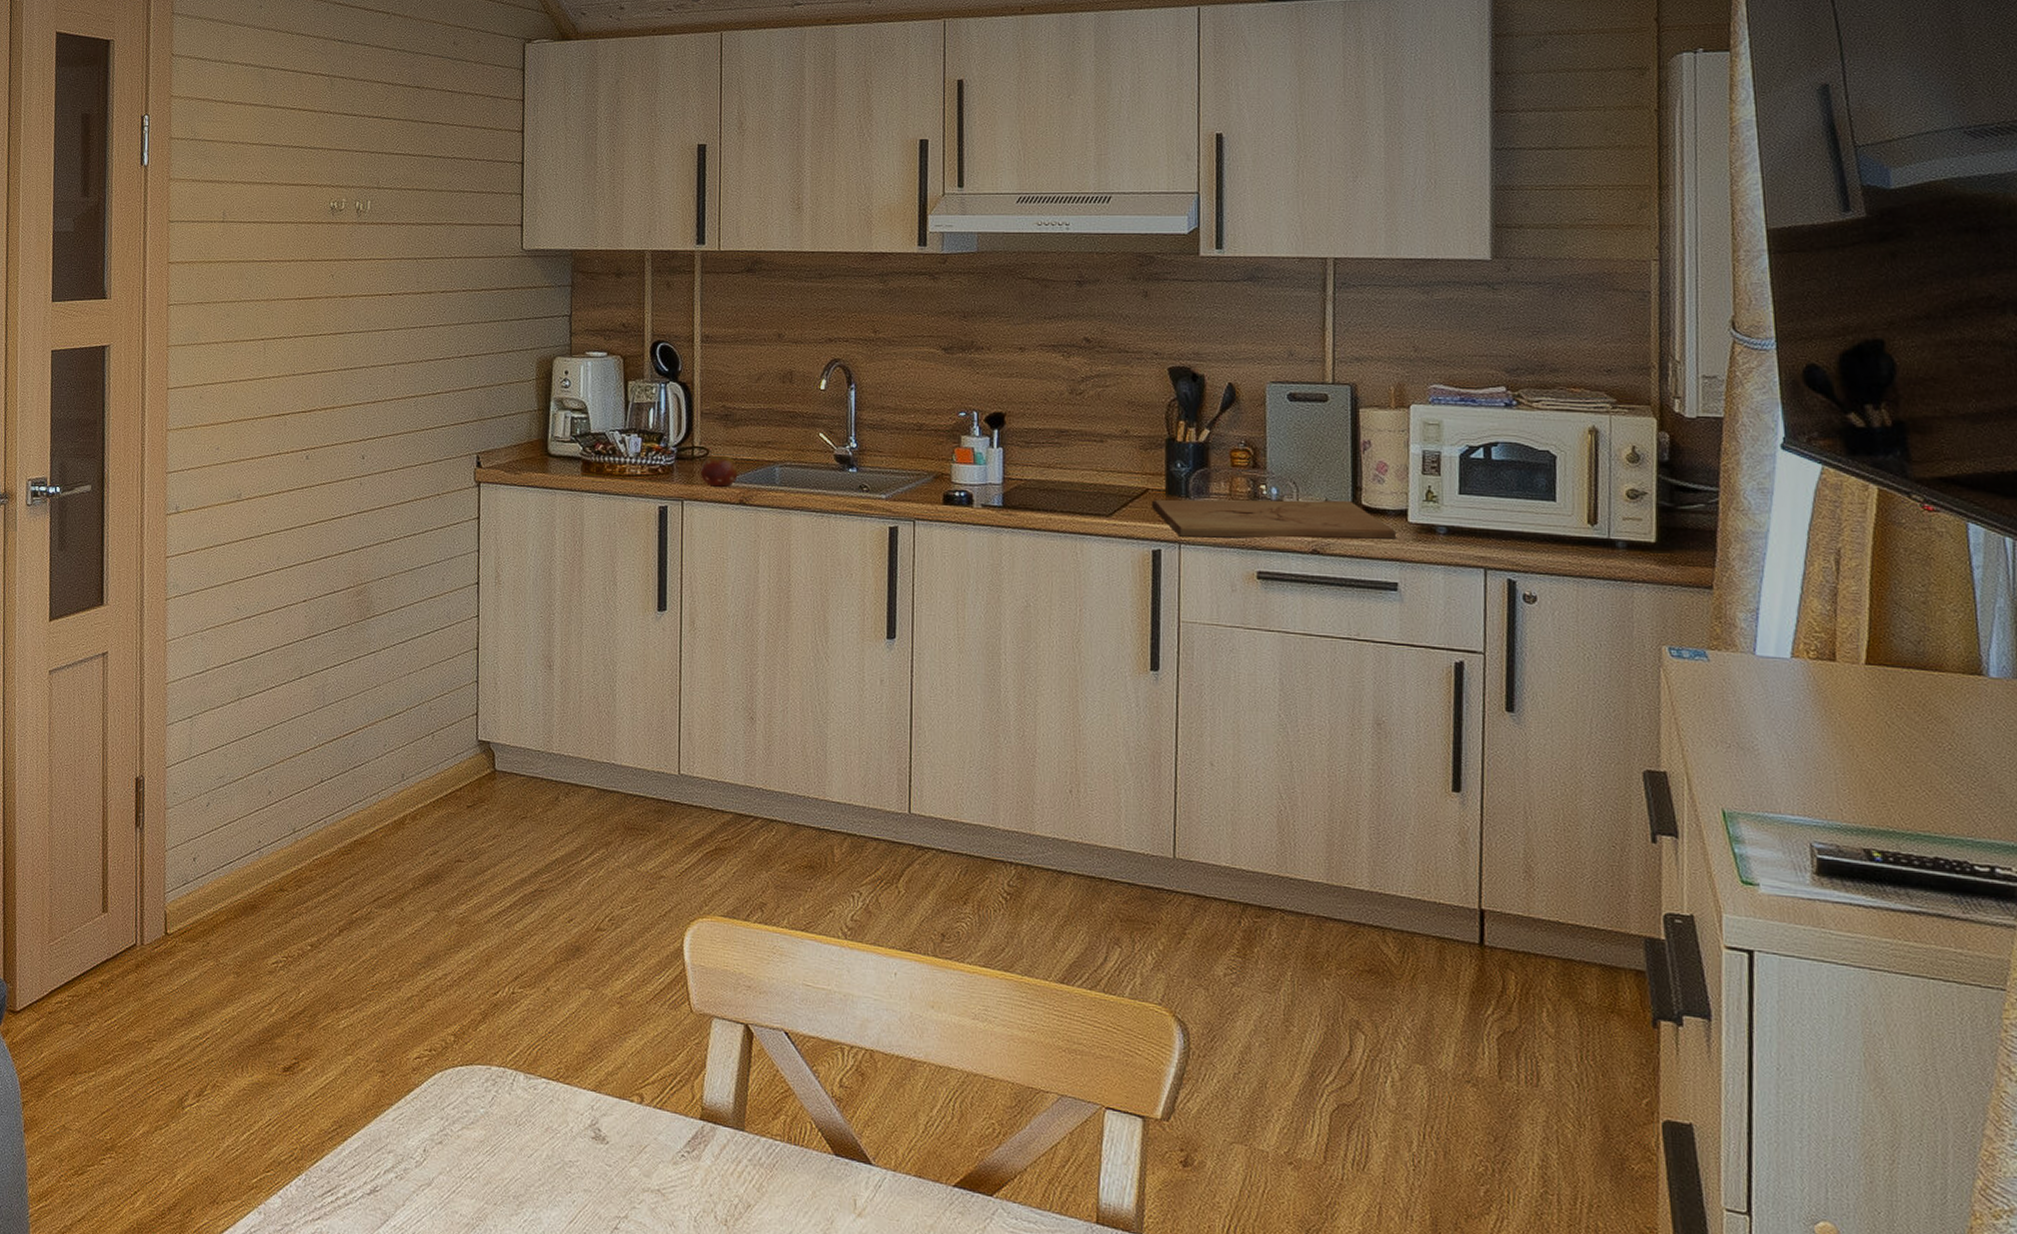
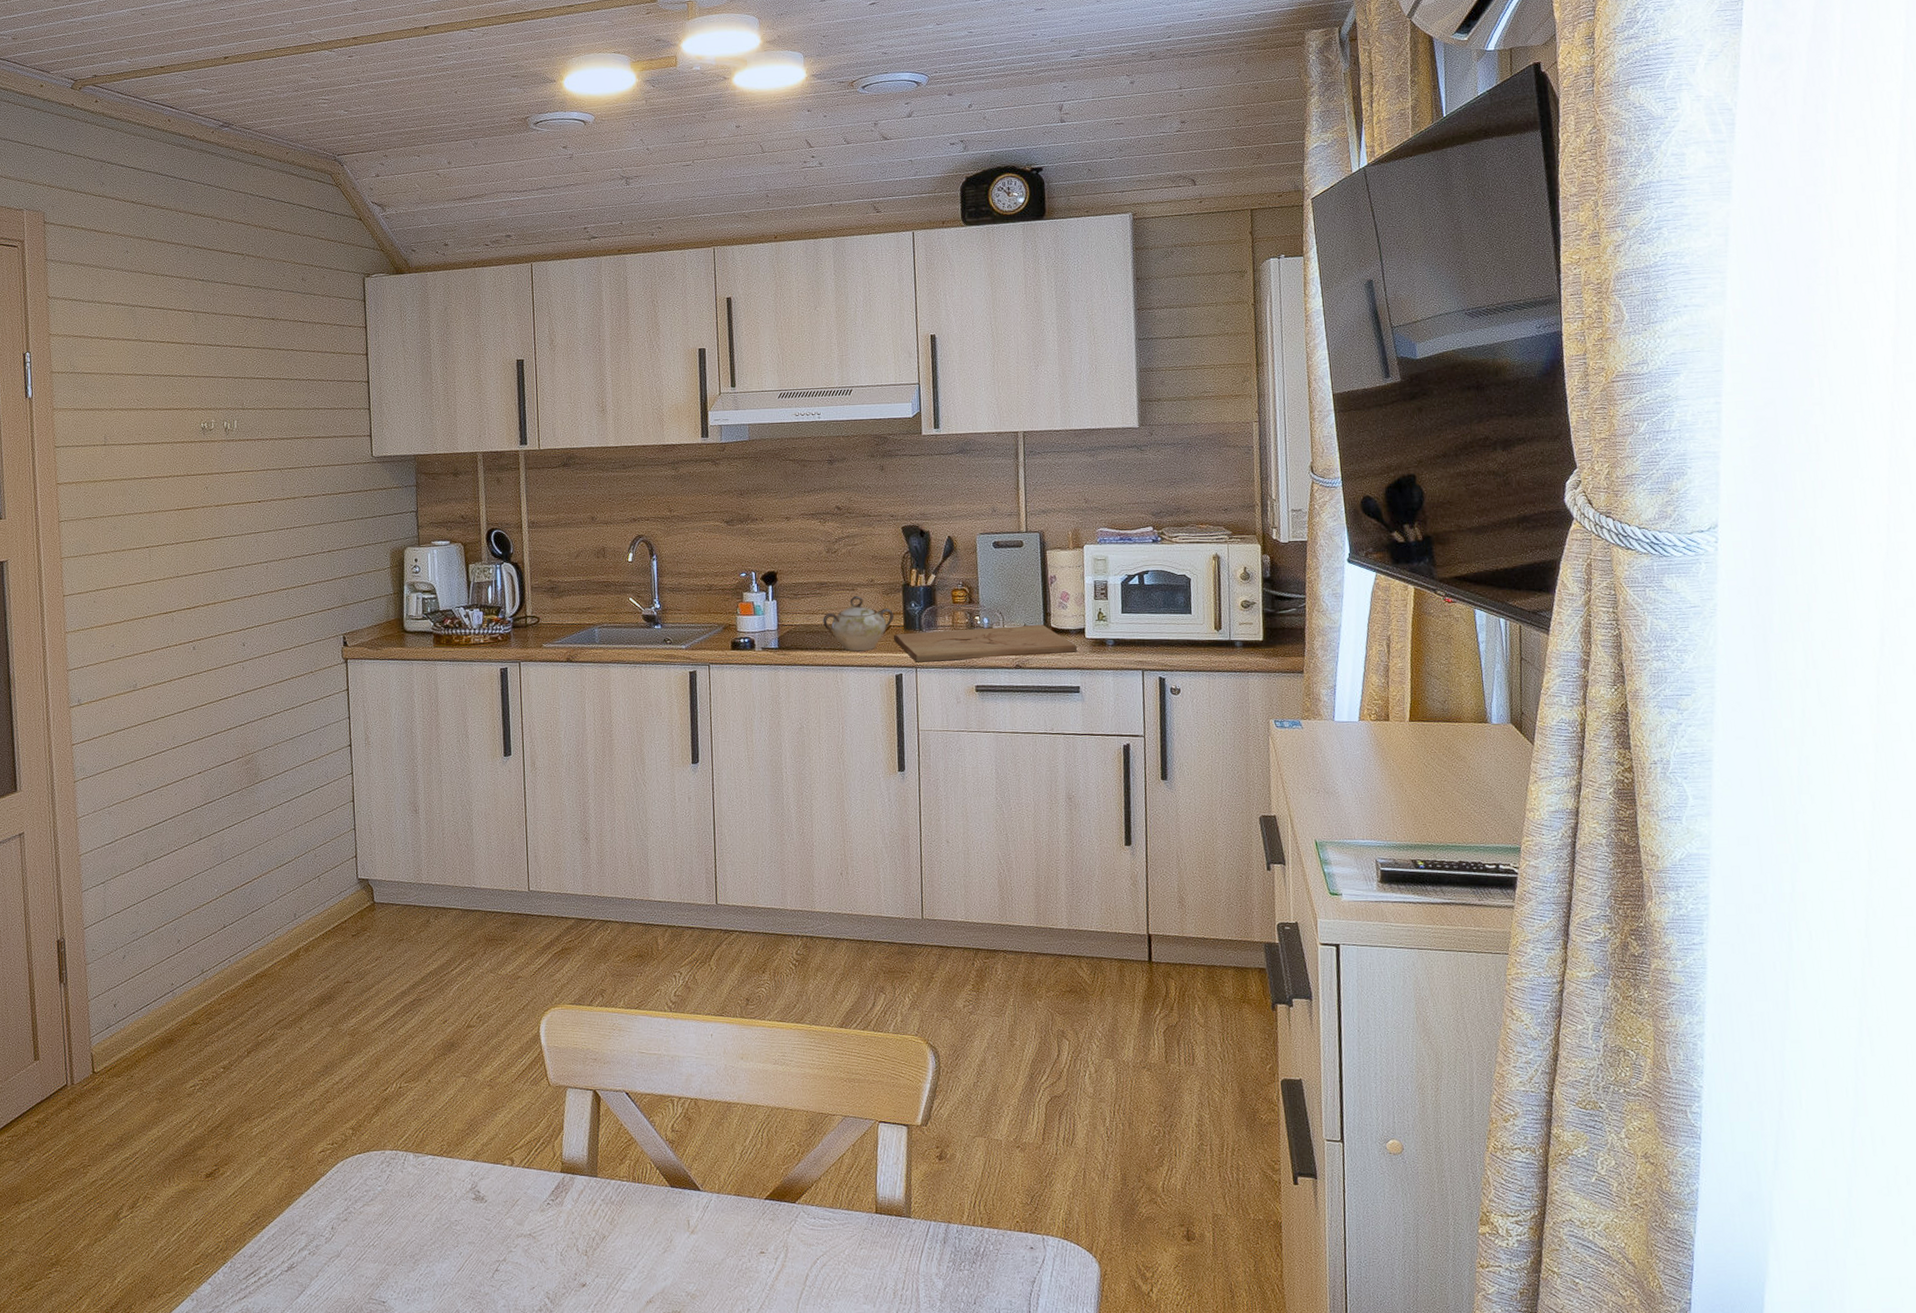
fruit: present [701,455,738,488] -> none [533,622,565,650]
sugar bowl: none [1061,449,1153,518] -> present [823,596,894,652]

